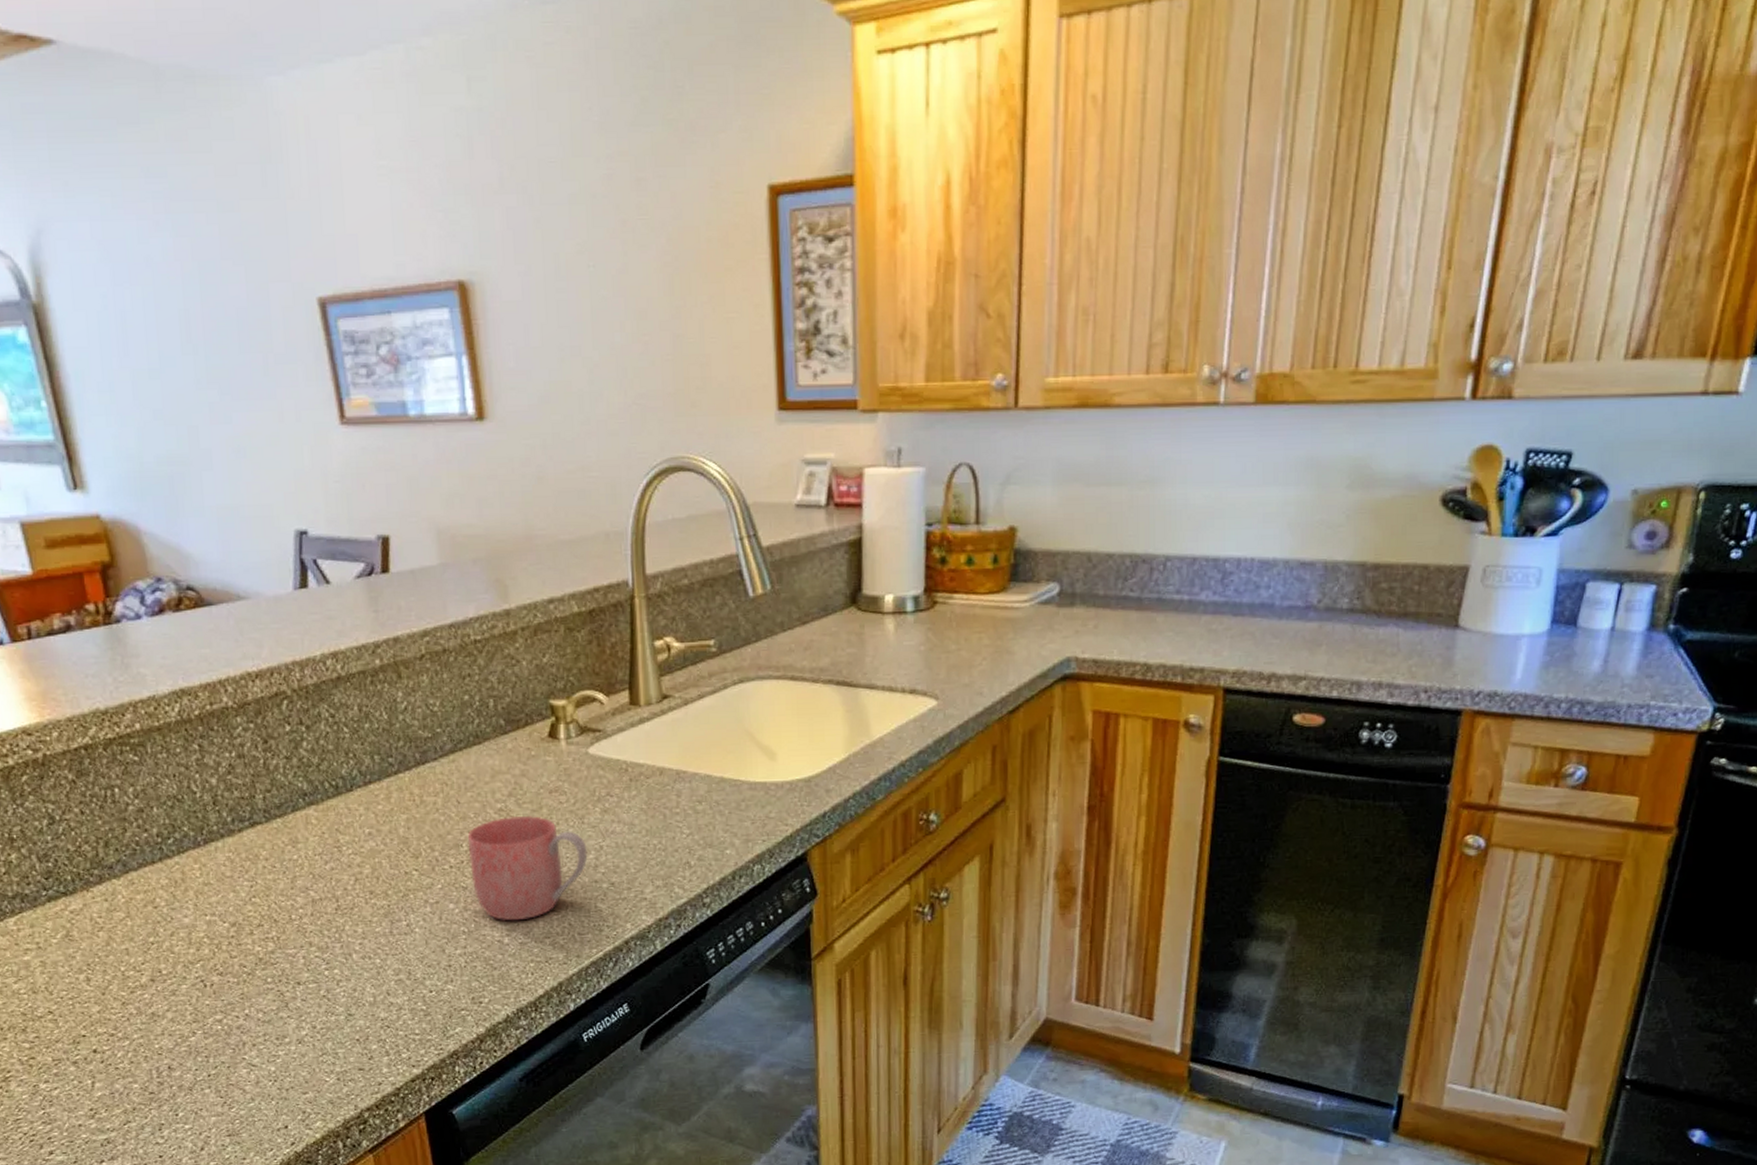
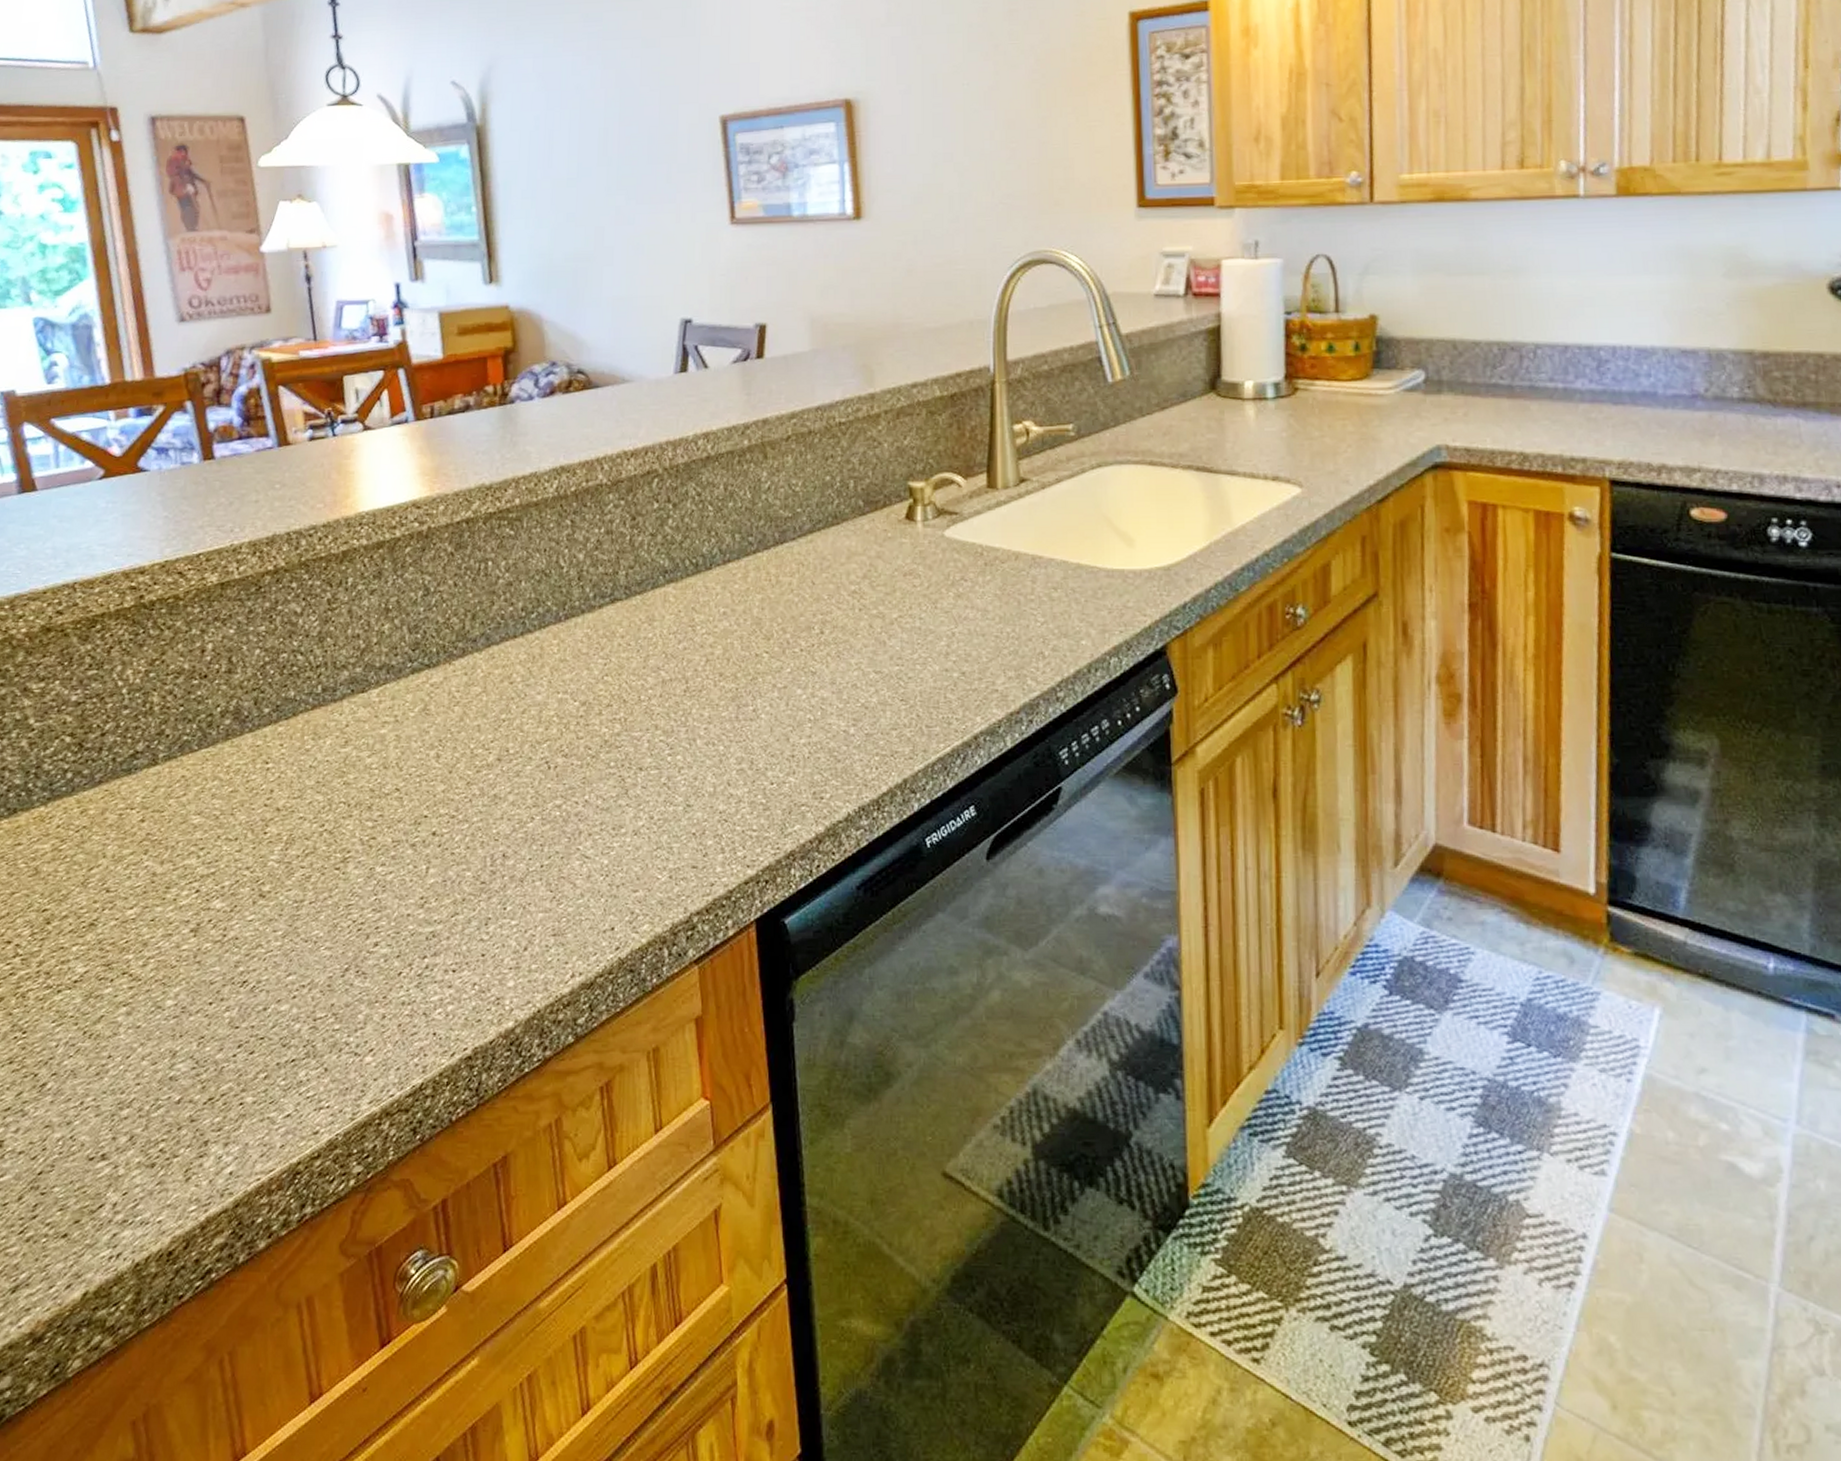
mug: present [467,815,588,921] -> none [819,598,939,710]

